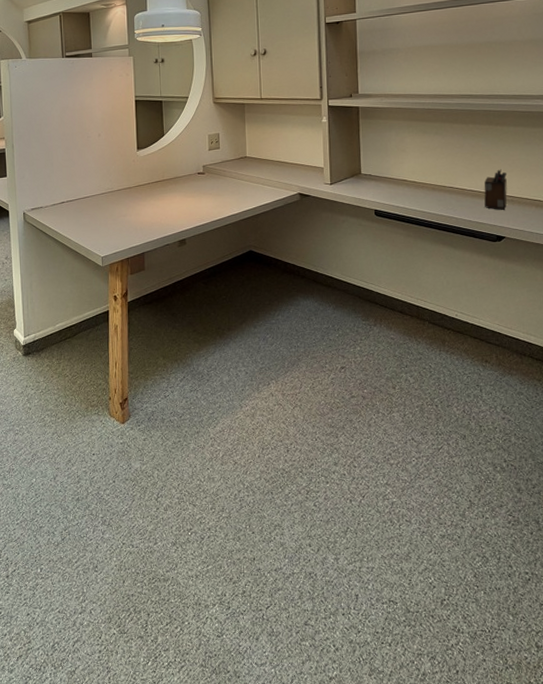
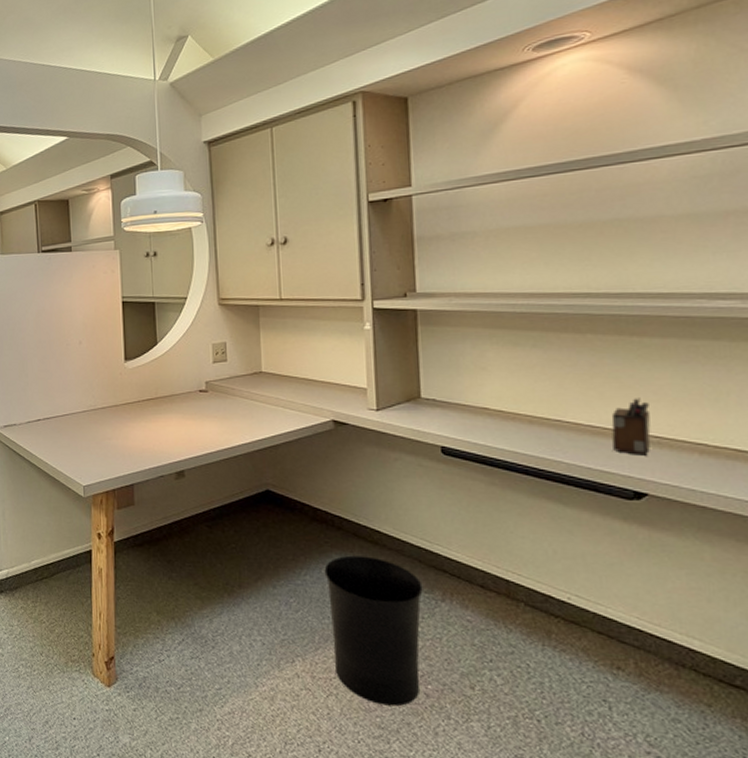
waste bin: none [292,297,362,409] -> present [324,555,423,707]

